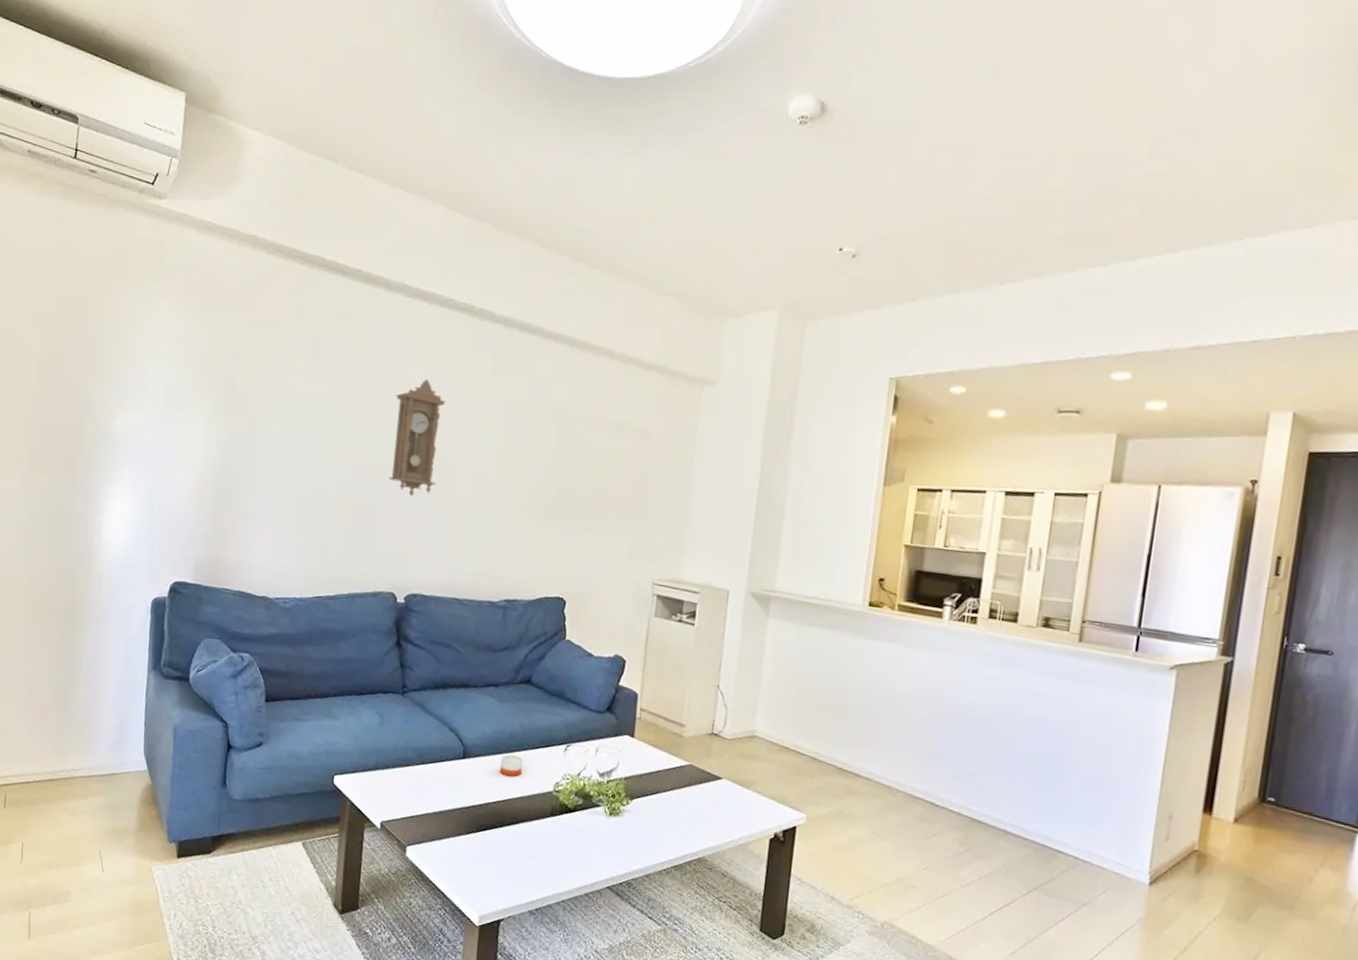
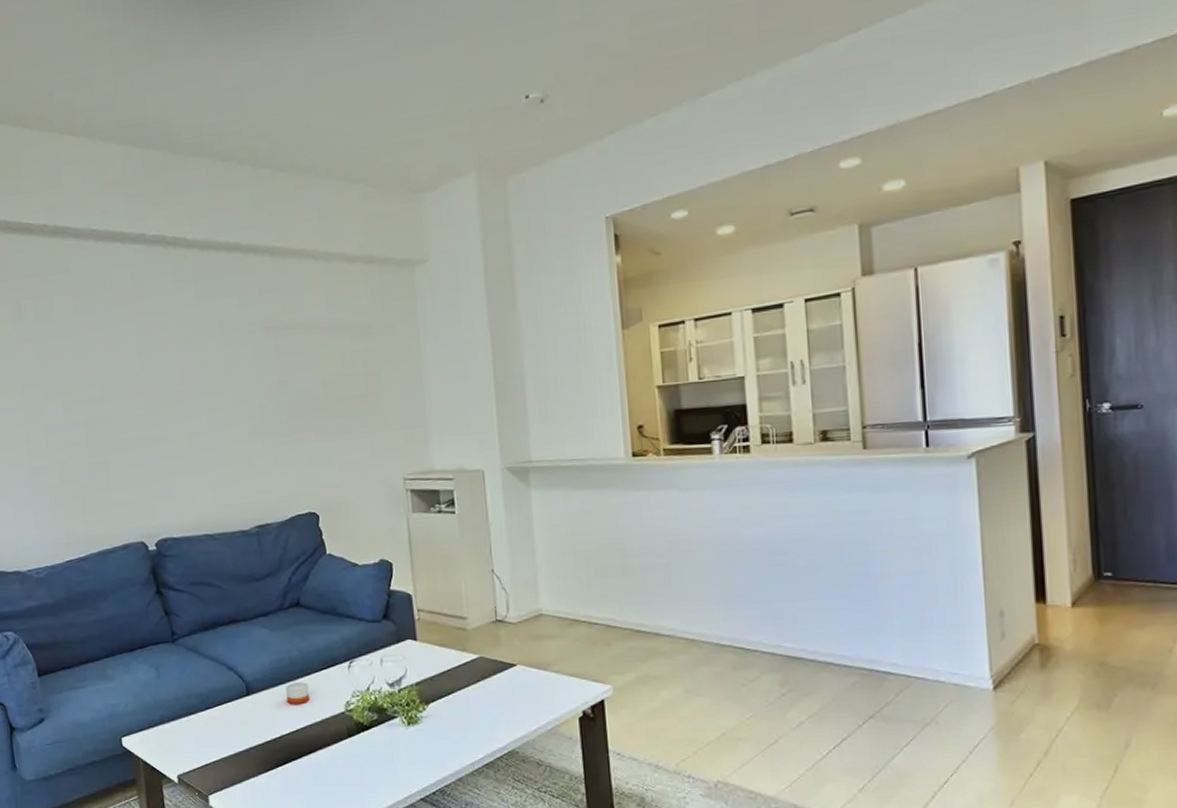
pendulum clock: present [388,379,446,496] -> none [106,319,164,441]

